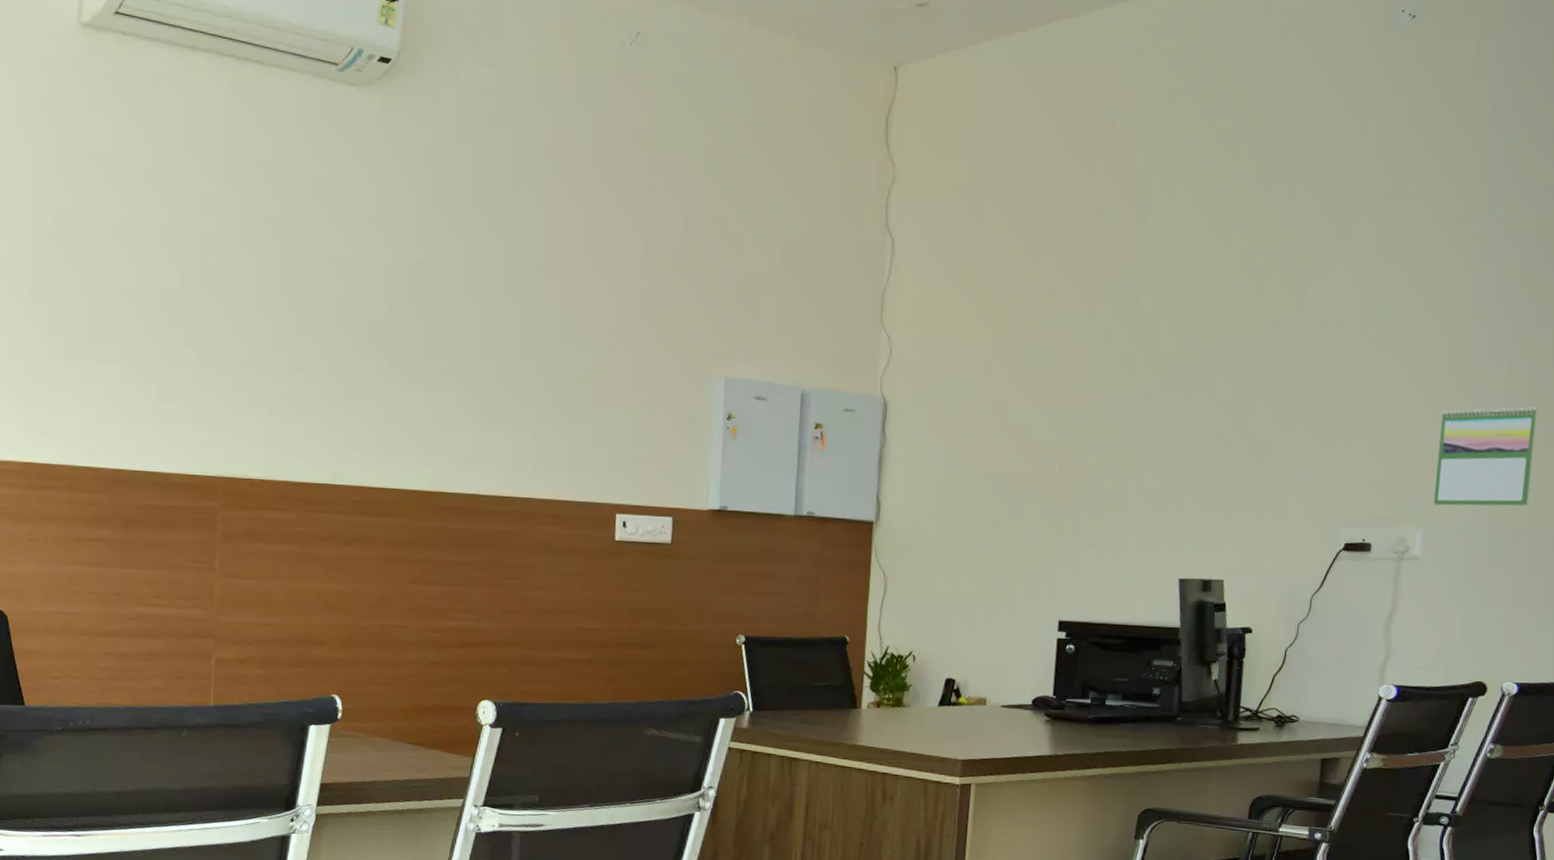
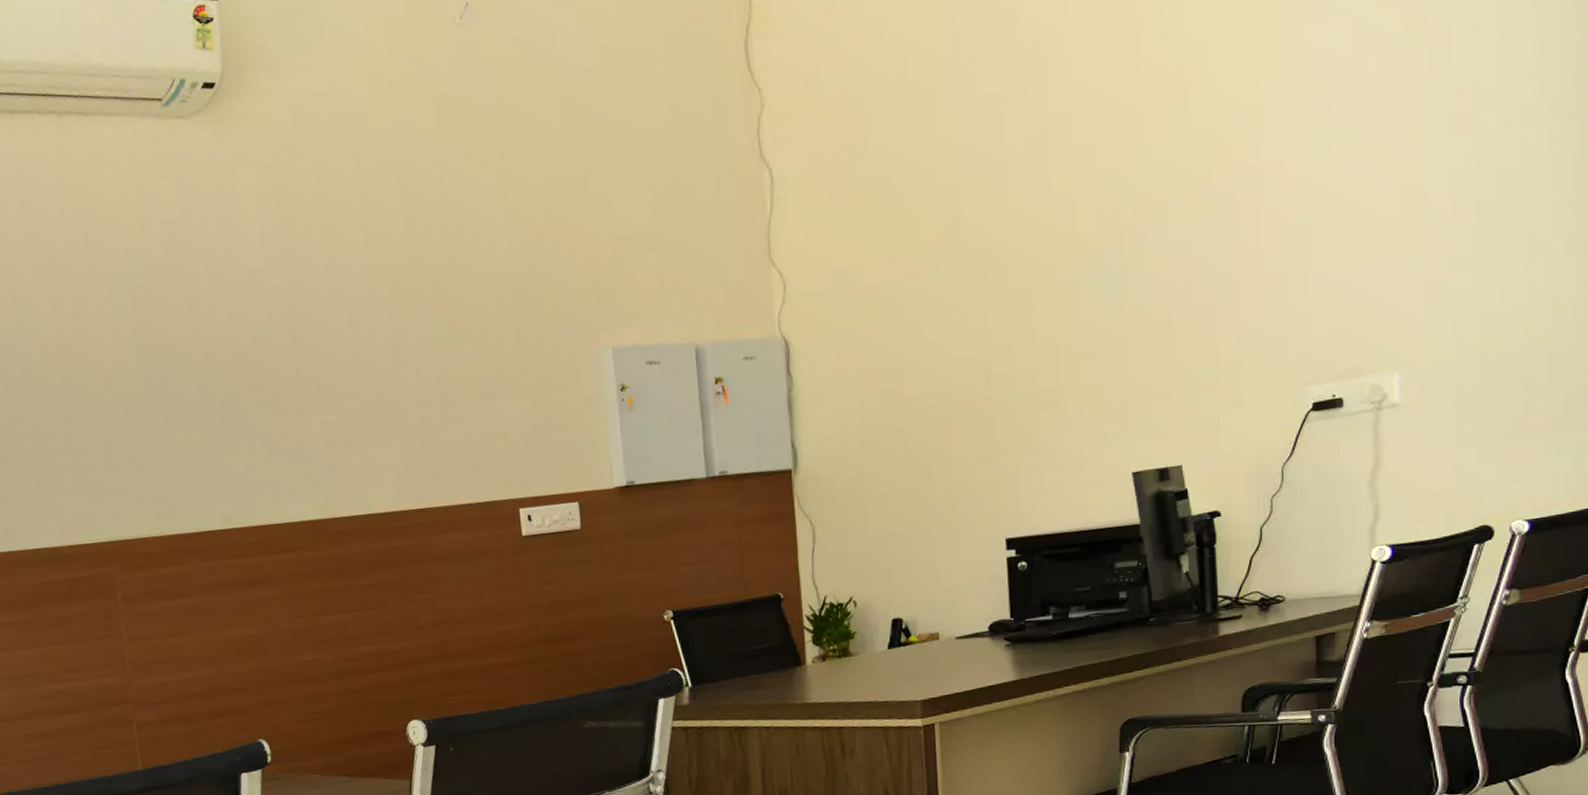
calendar: present [1434,407,1538,506] -> none [1406,217,1517,345]

